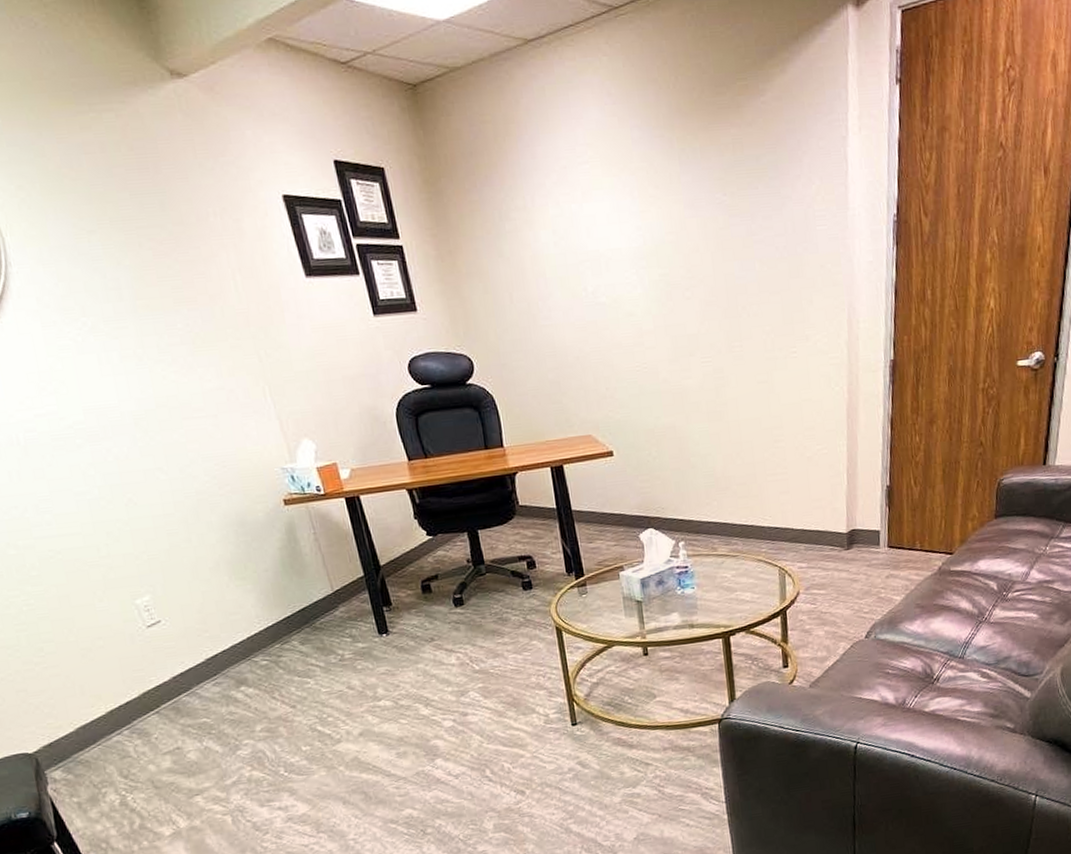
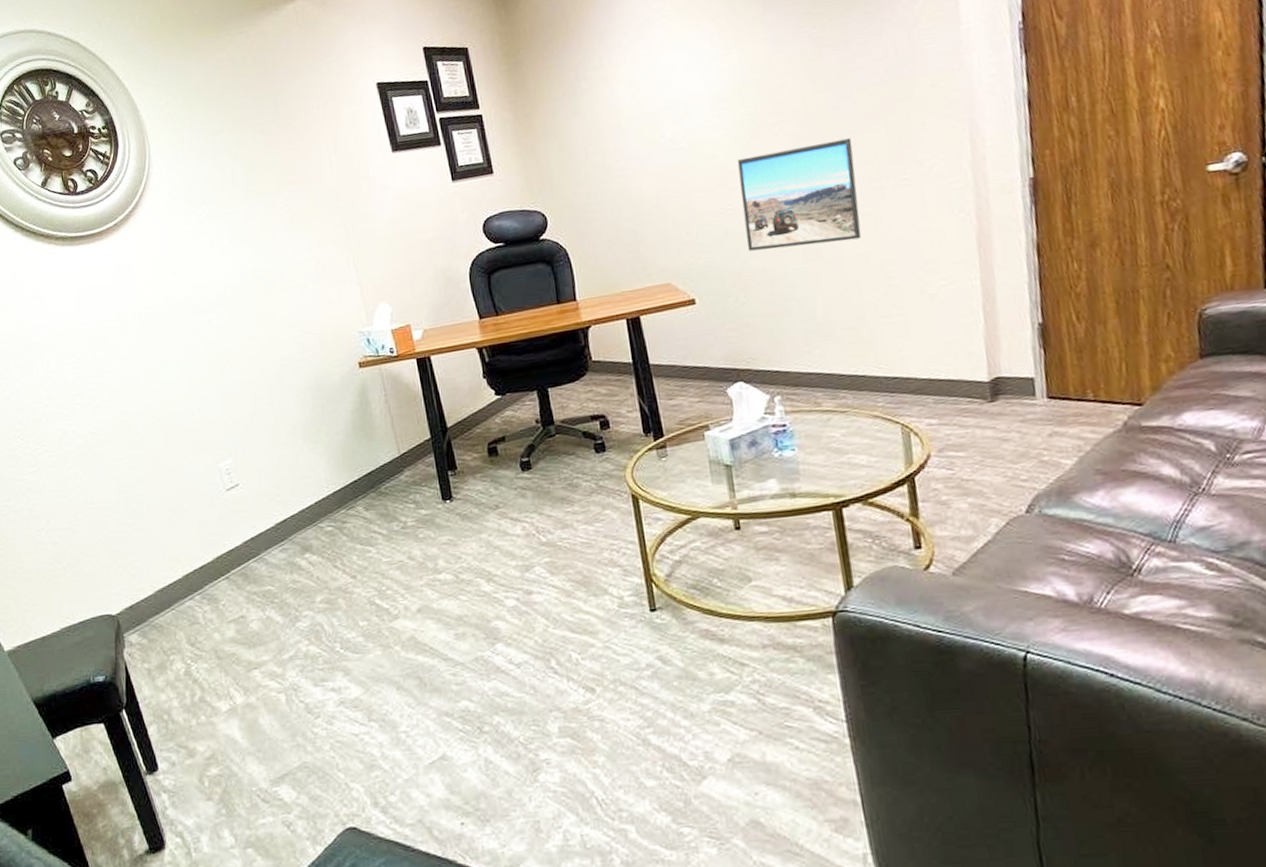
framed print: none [652,308,757,409] -> present [737,138,862,251]

